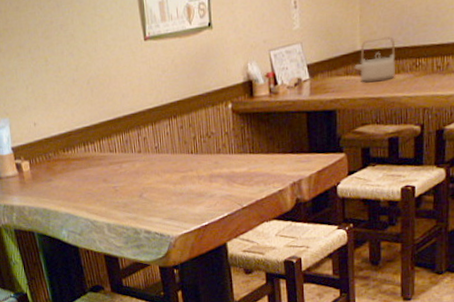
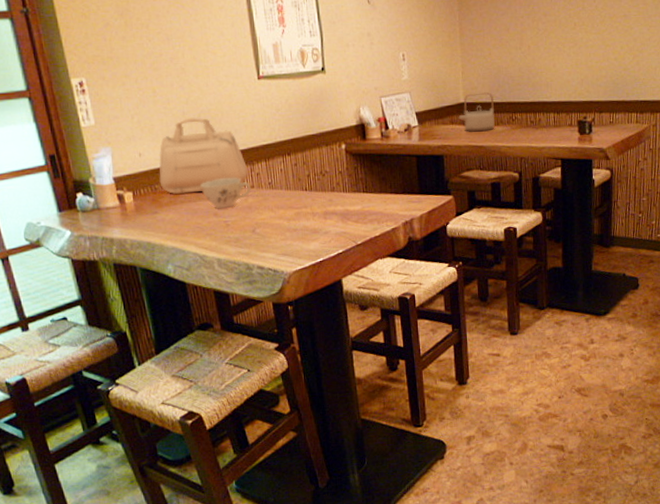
handbag: none [52,83,136,162] -> present [159,117,249,195]
teacup: none [90,142,138,175] -> present [200,177,251,209]

